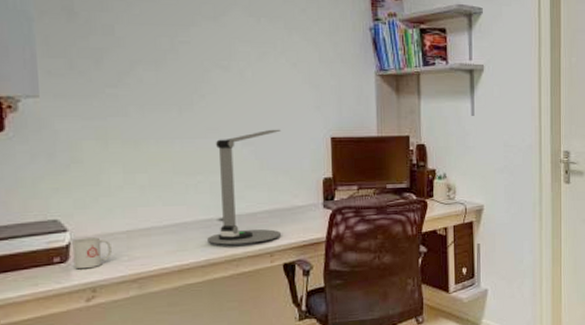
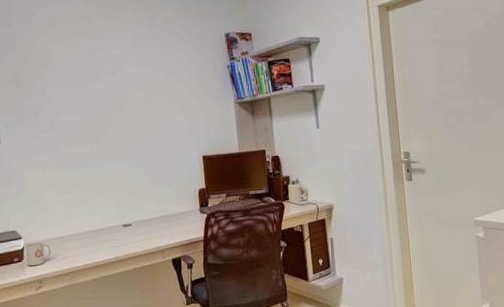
desk lamp: present [207,129,281,245] -> none [115,152,169,246]

